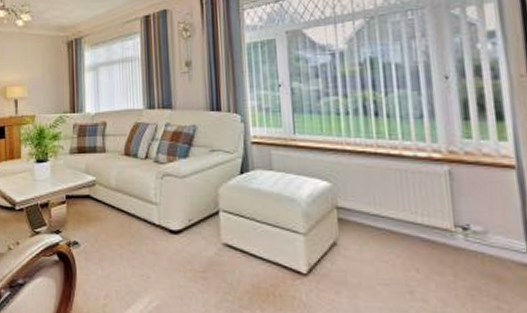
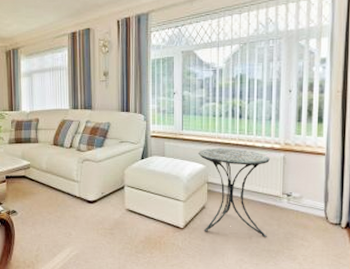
side table: none [319,157,438,293] -> present [198,147,270,237]

